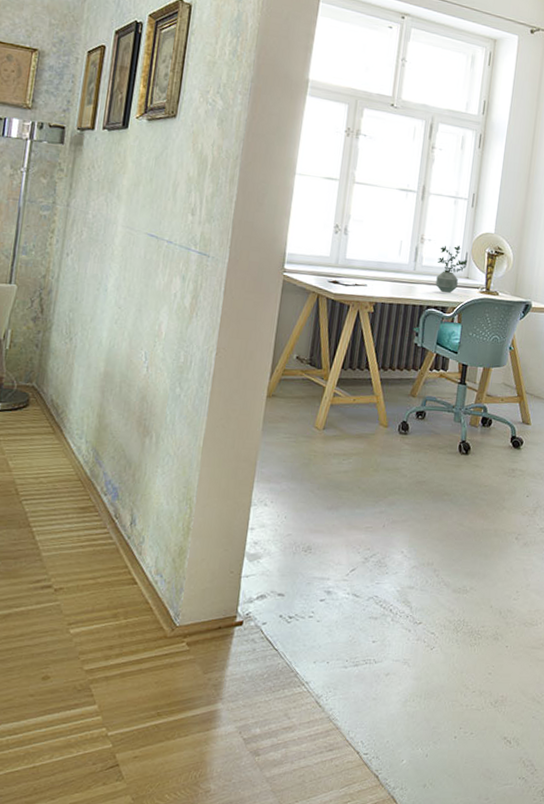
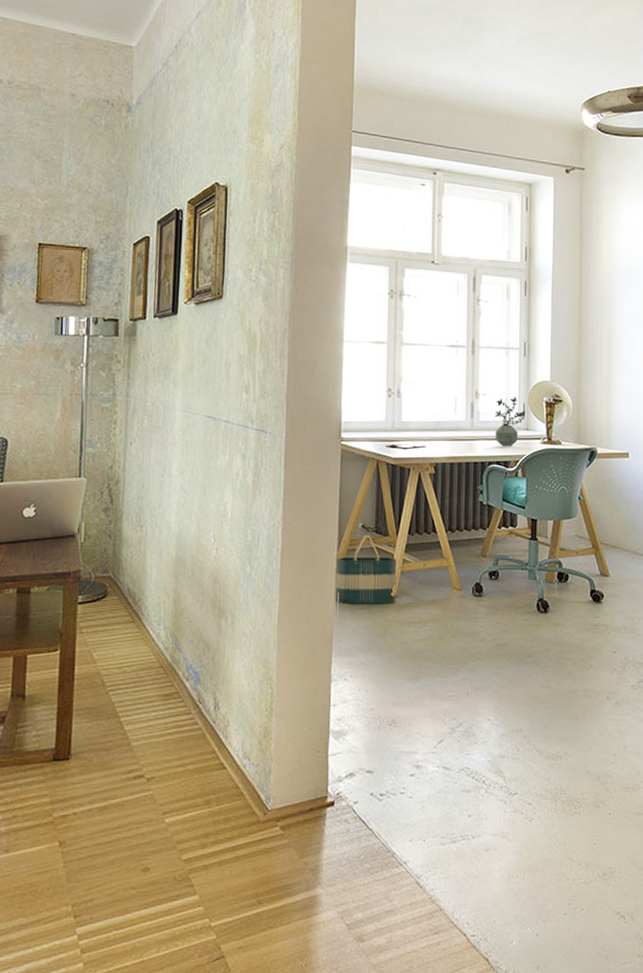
tote bag: none [262,366,328,435] -> present [335,535,397,604]

